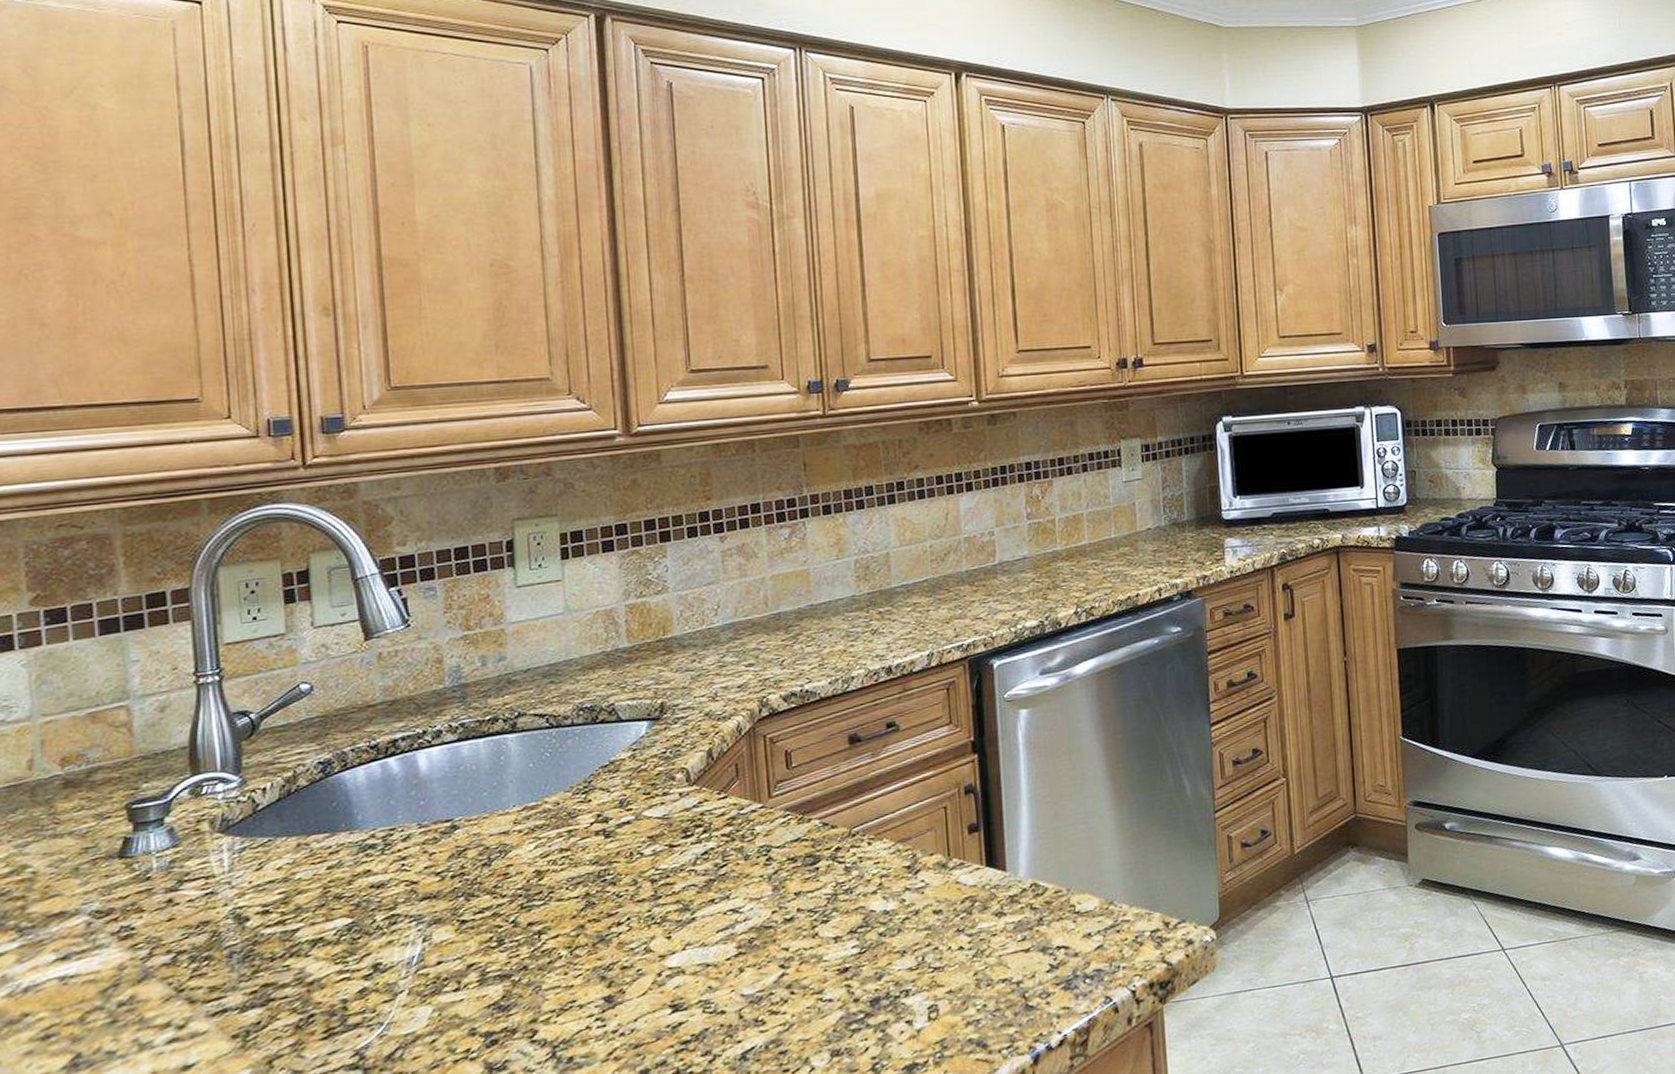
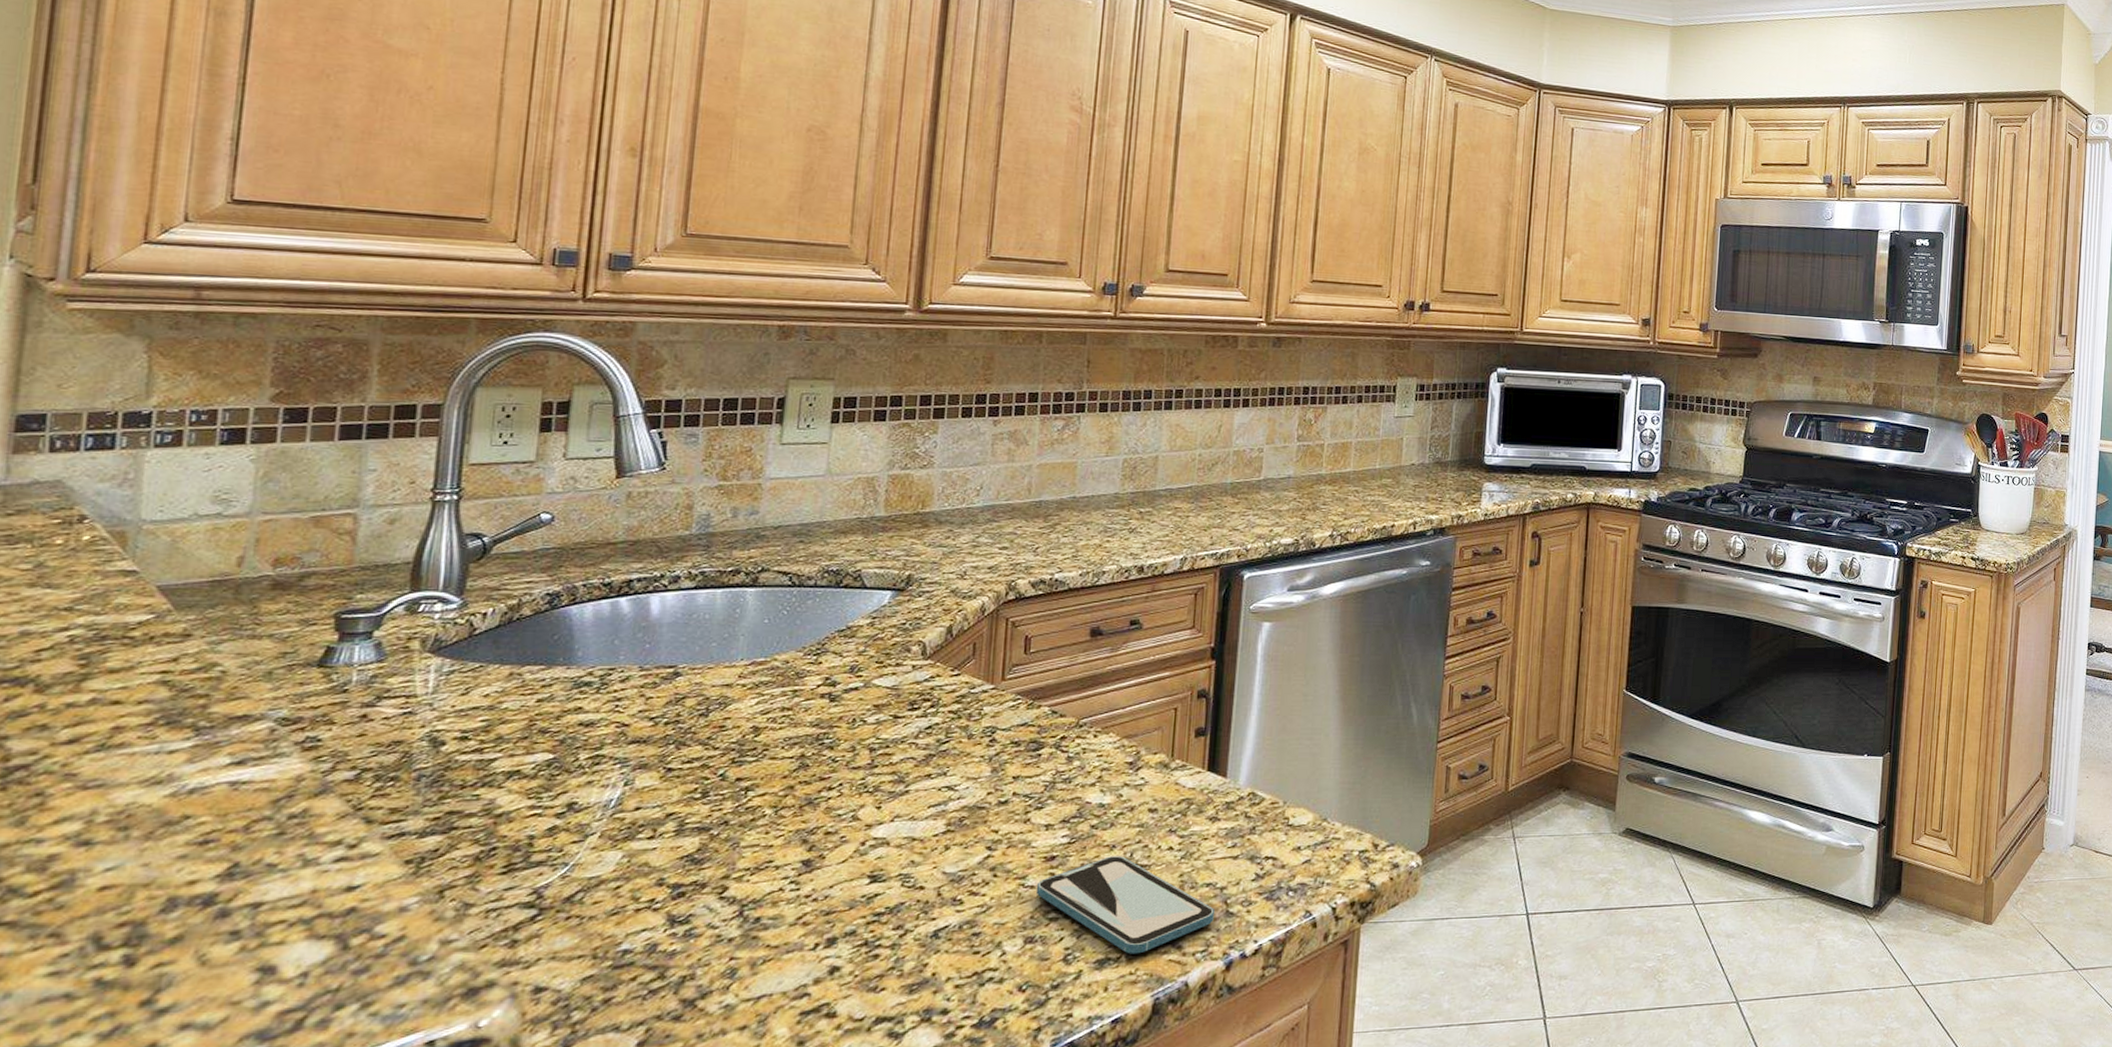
smartphone: none [834,960,1014,1057] -> present [1035,856,1214,954]

